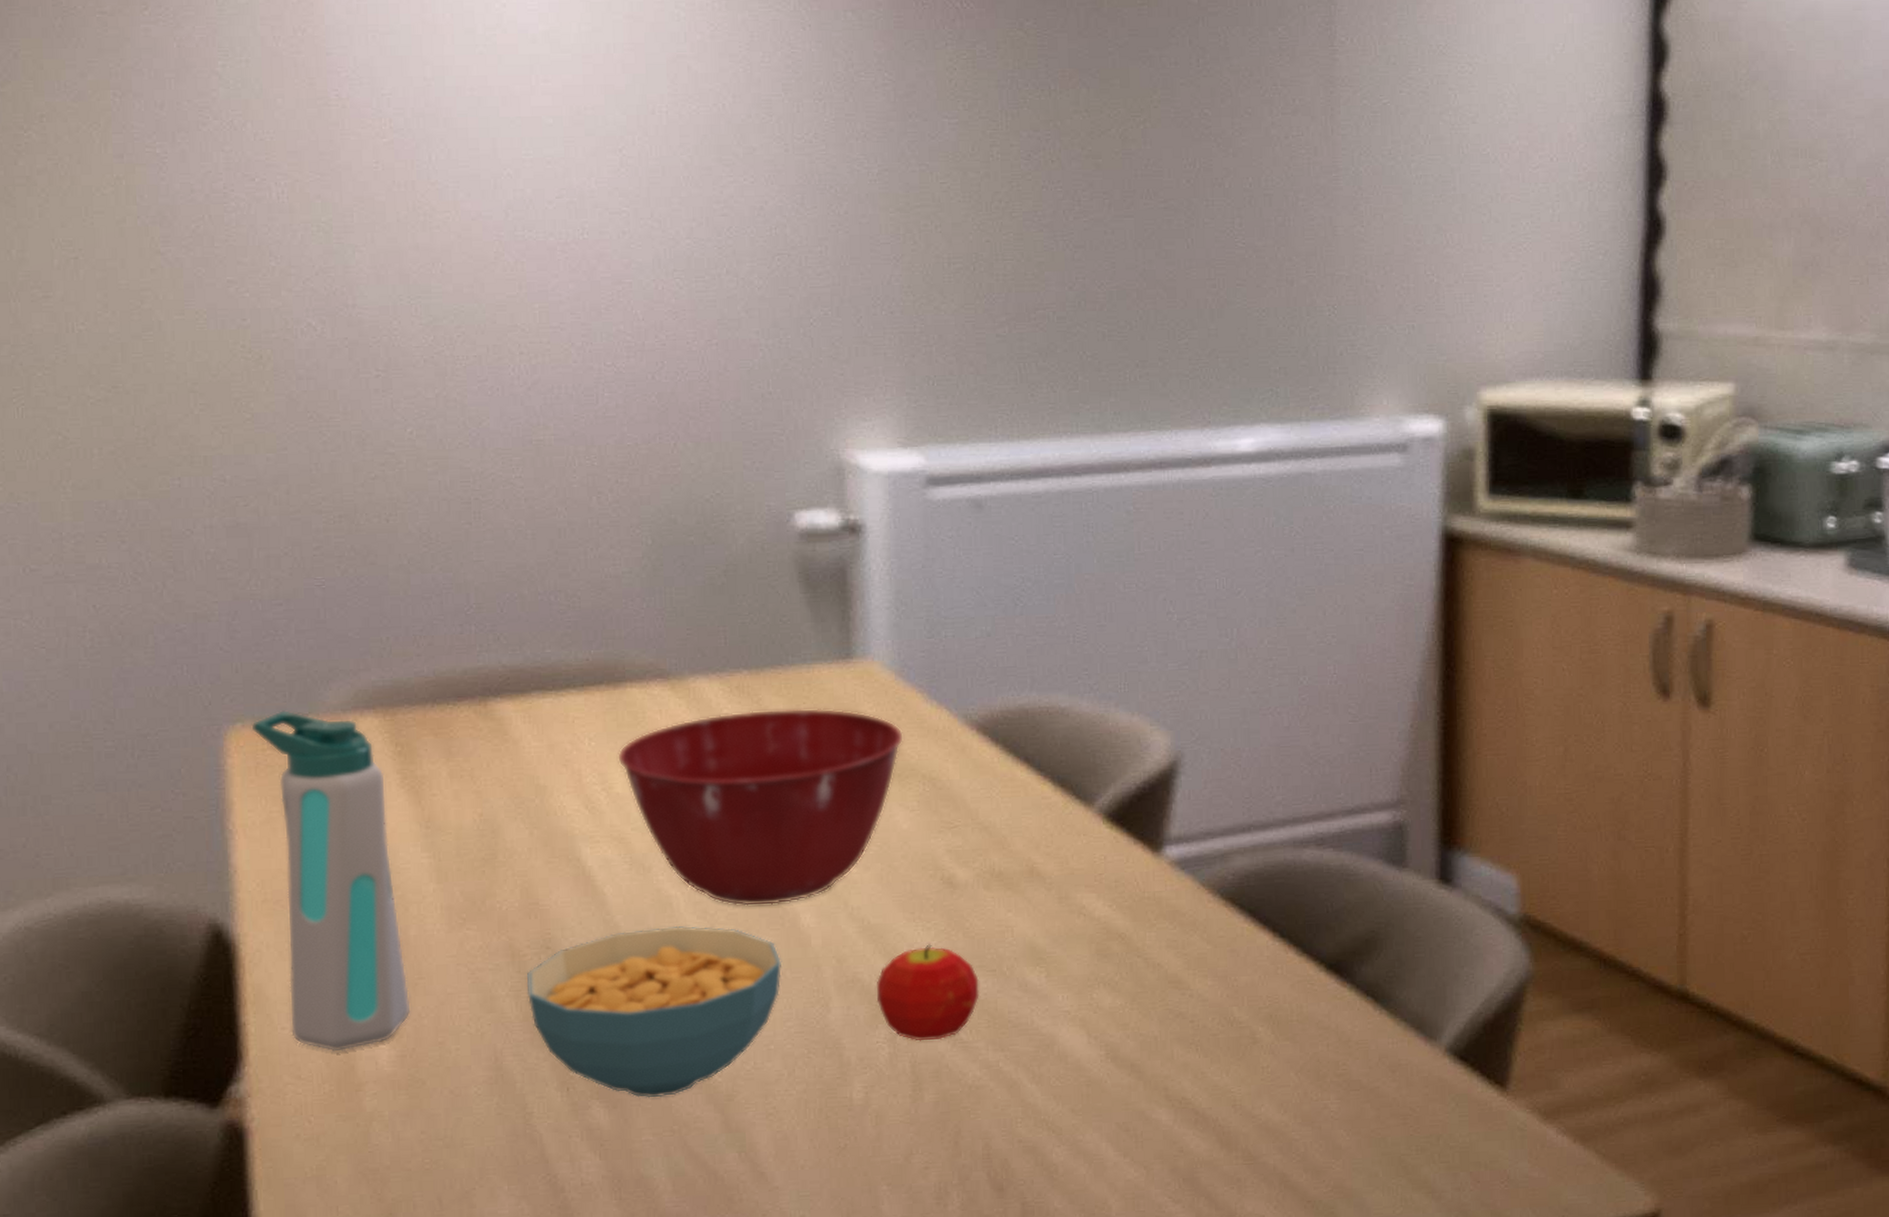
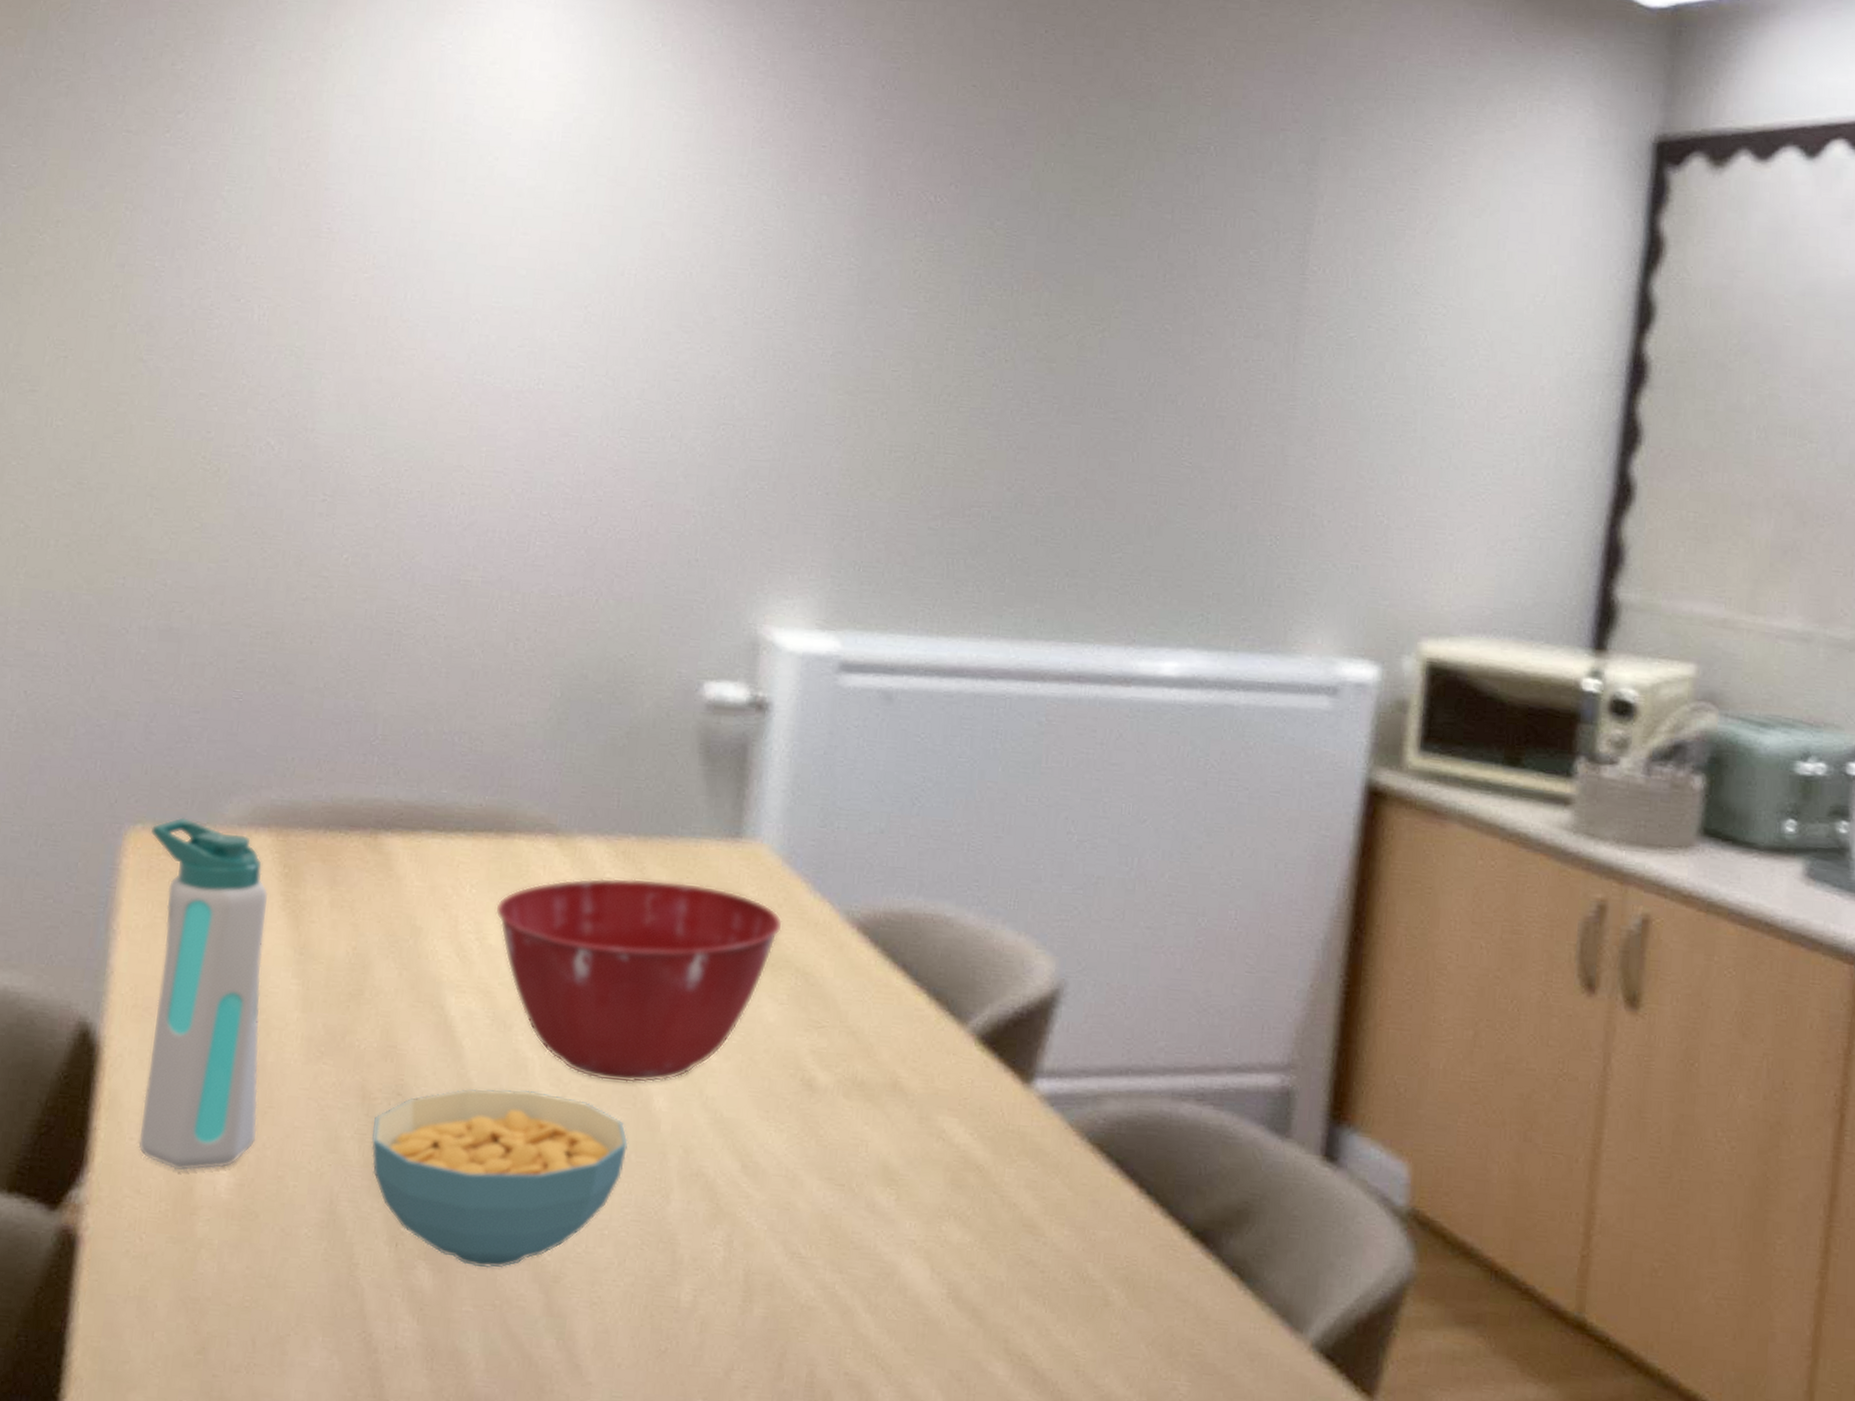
fruit: present [876,944,980,1041] -> none [718,1147,826,1252]

